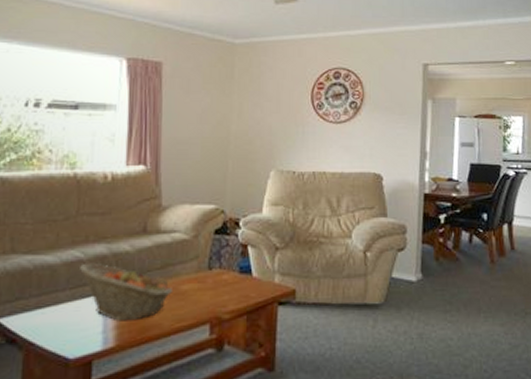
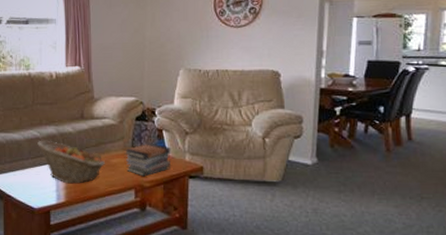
book stack: none [198,262,258,306] -> present [124,143,171,177]

